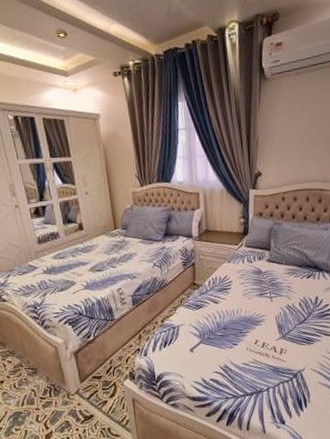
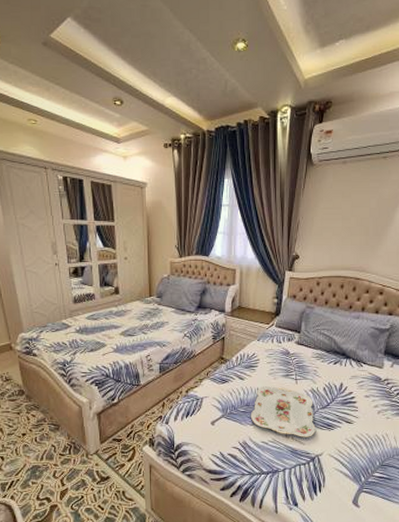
serving tray: none [228,307,296,355] -> present [250,386,316,437]

